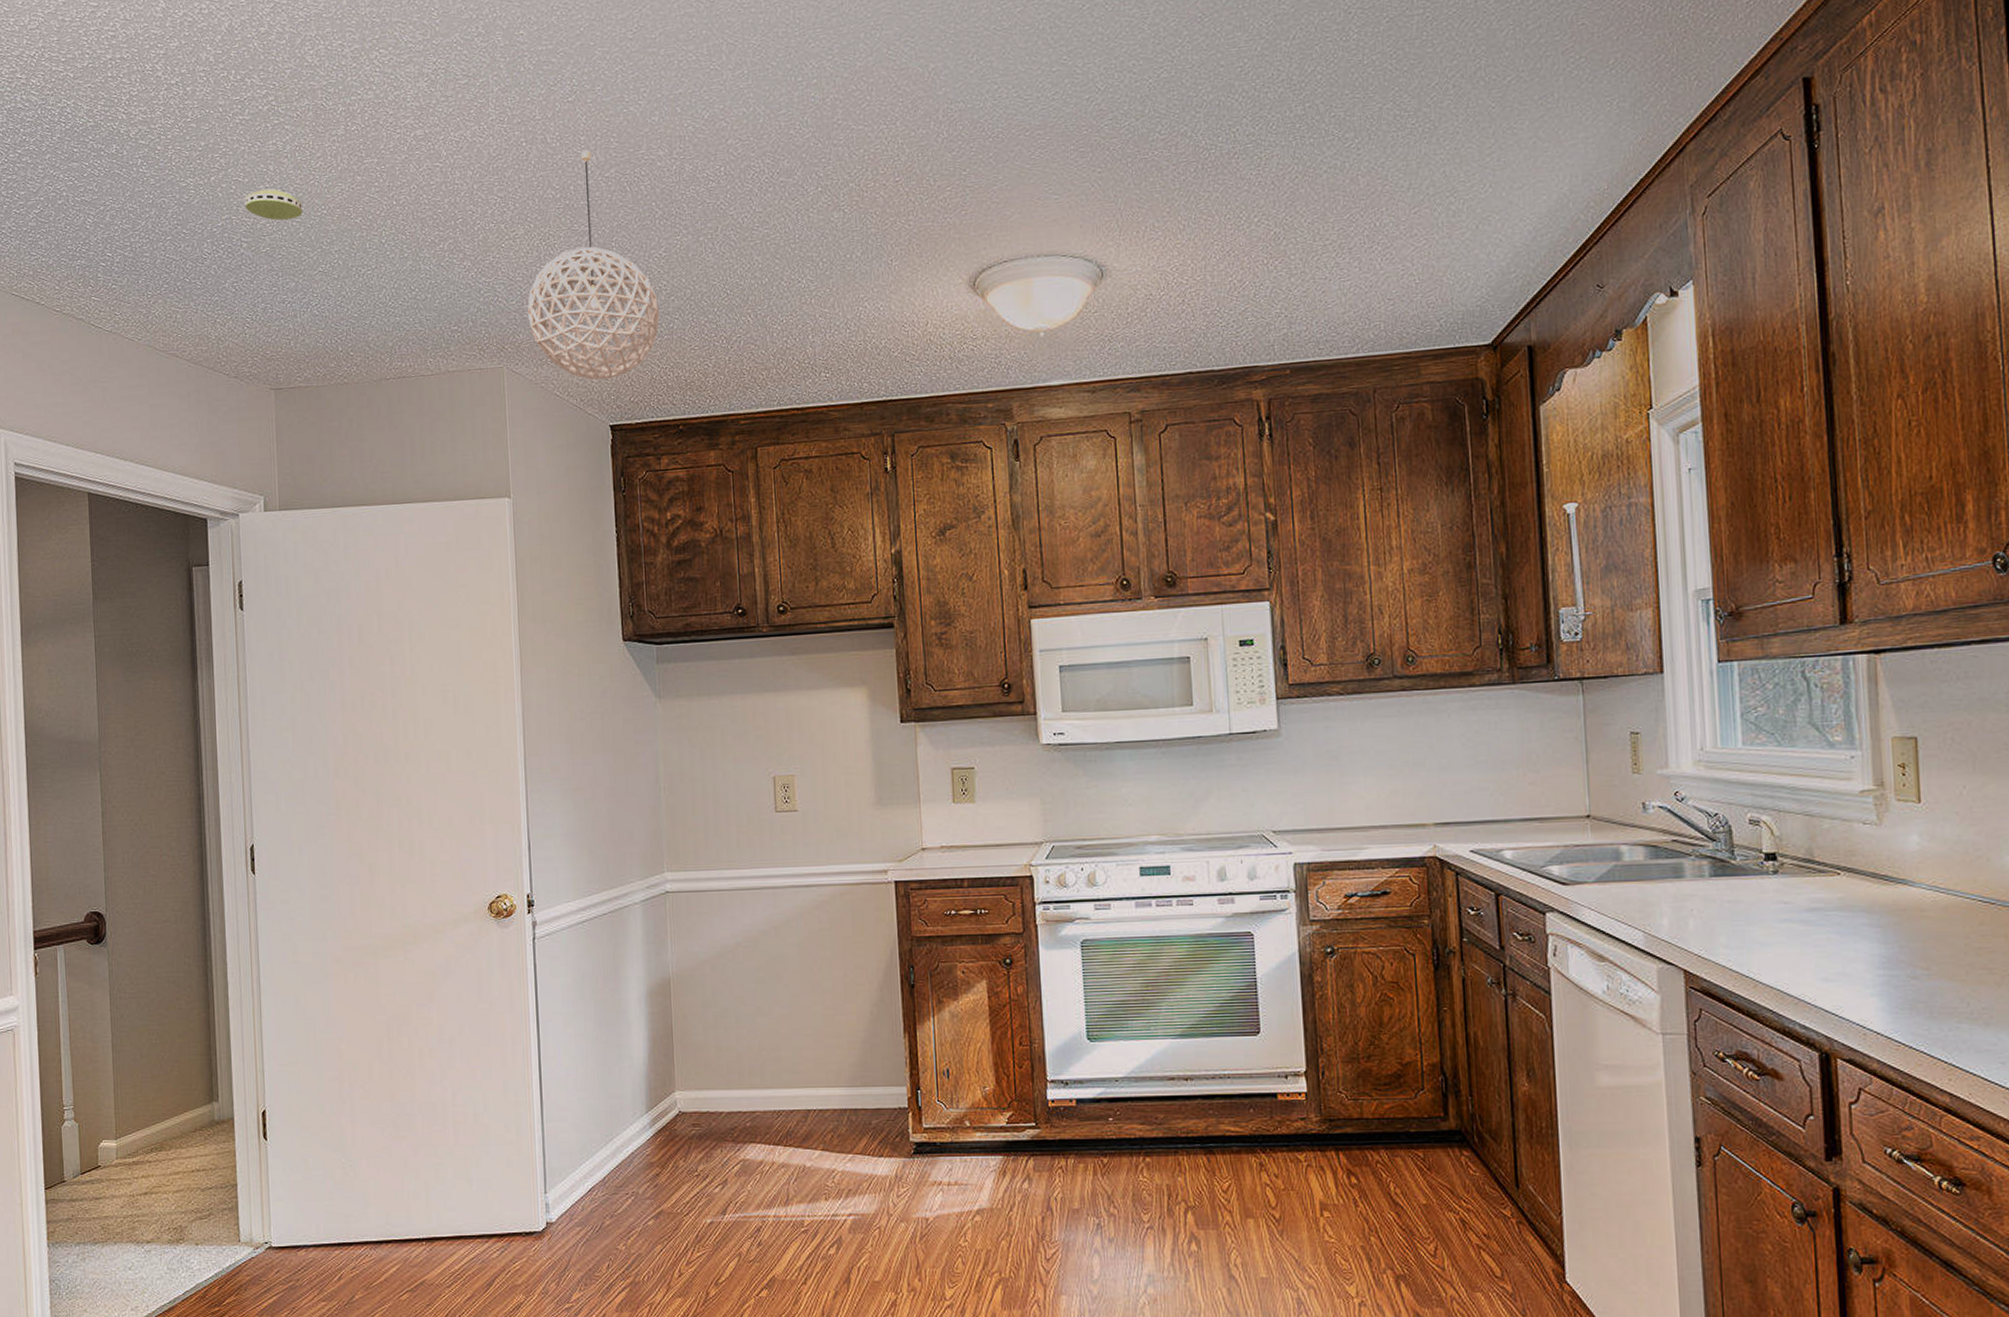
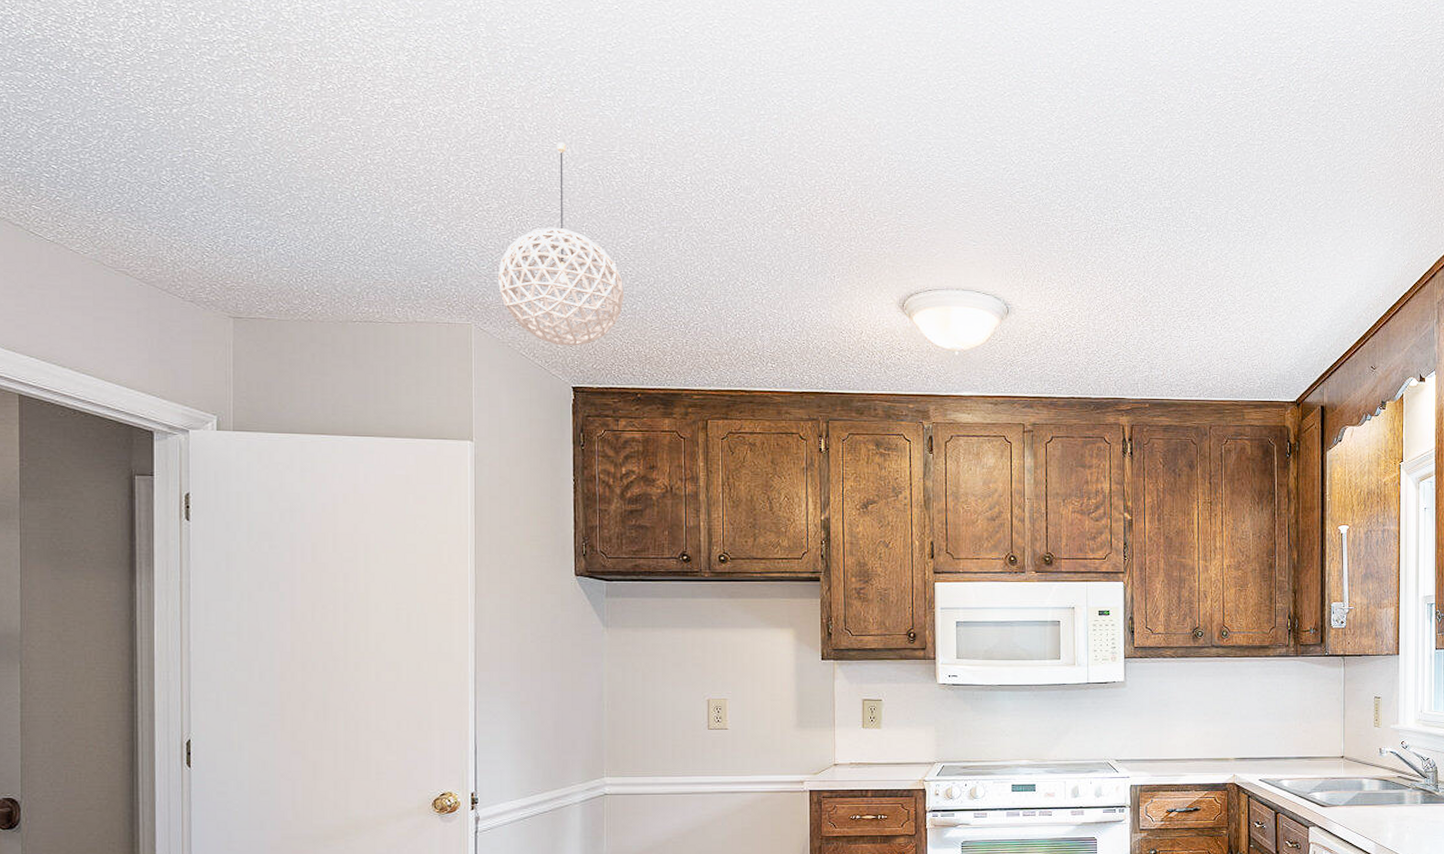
smoke detector: present [244,188,303,221] -> none [209,129,271,161]

